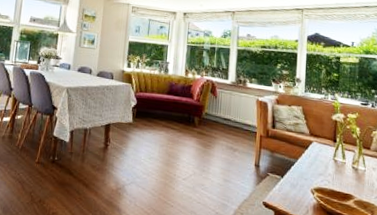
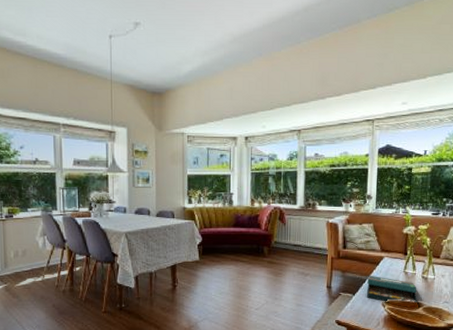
board game: none [295,158,348,194] -> present [367,275,418,303]

